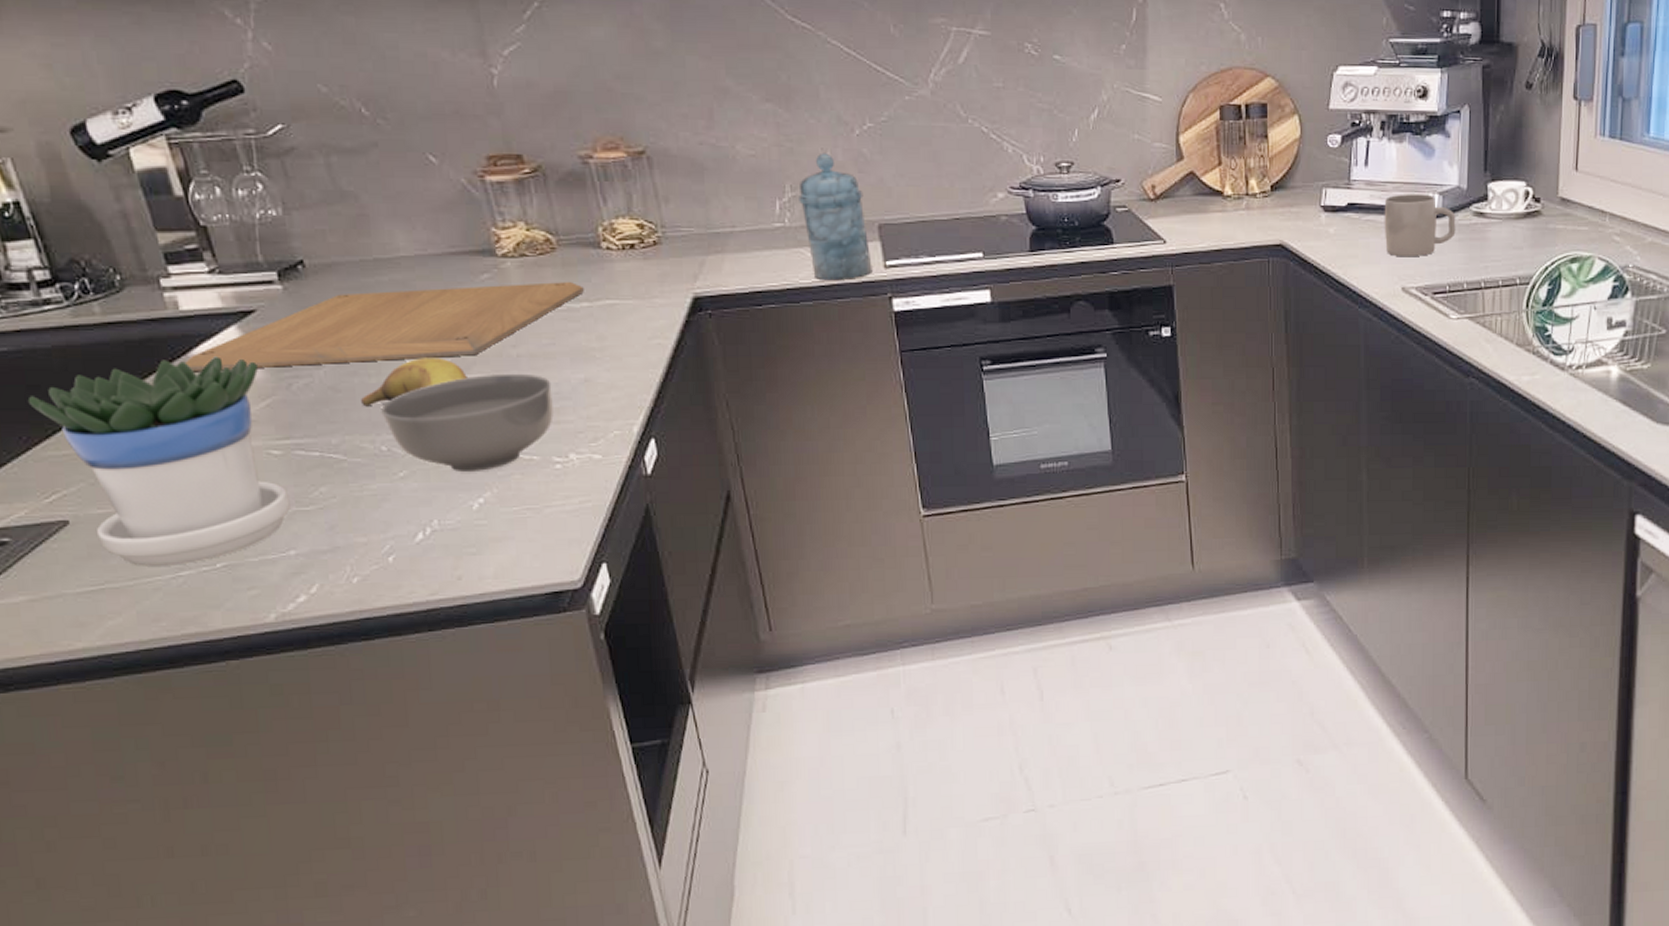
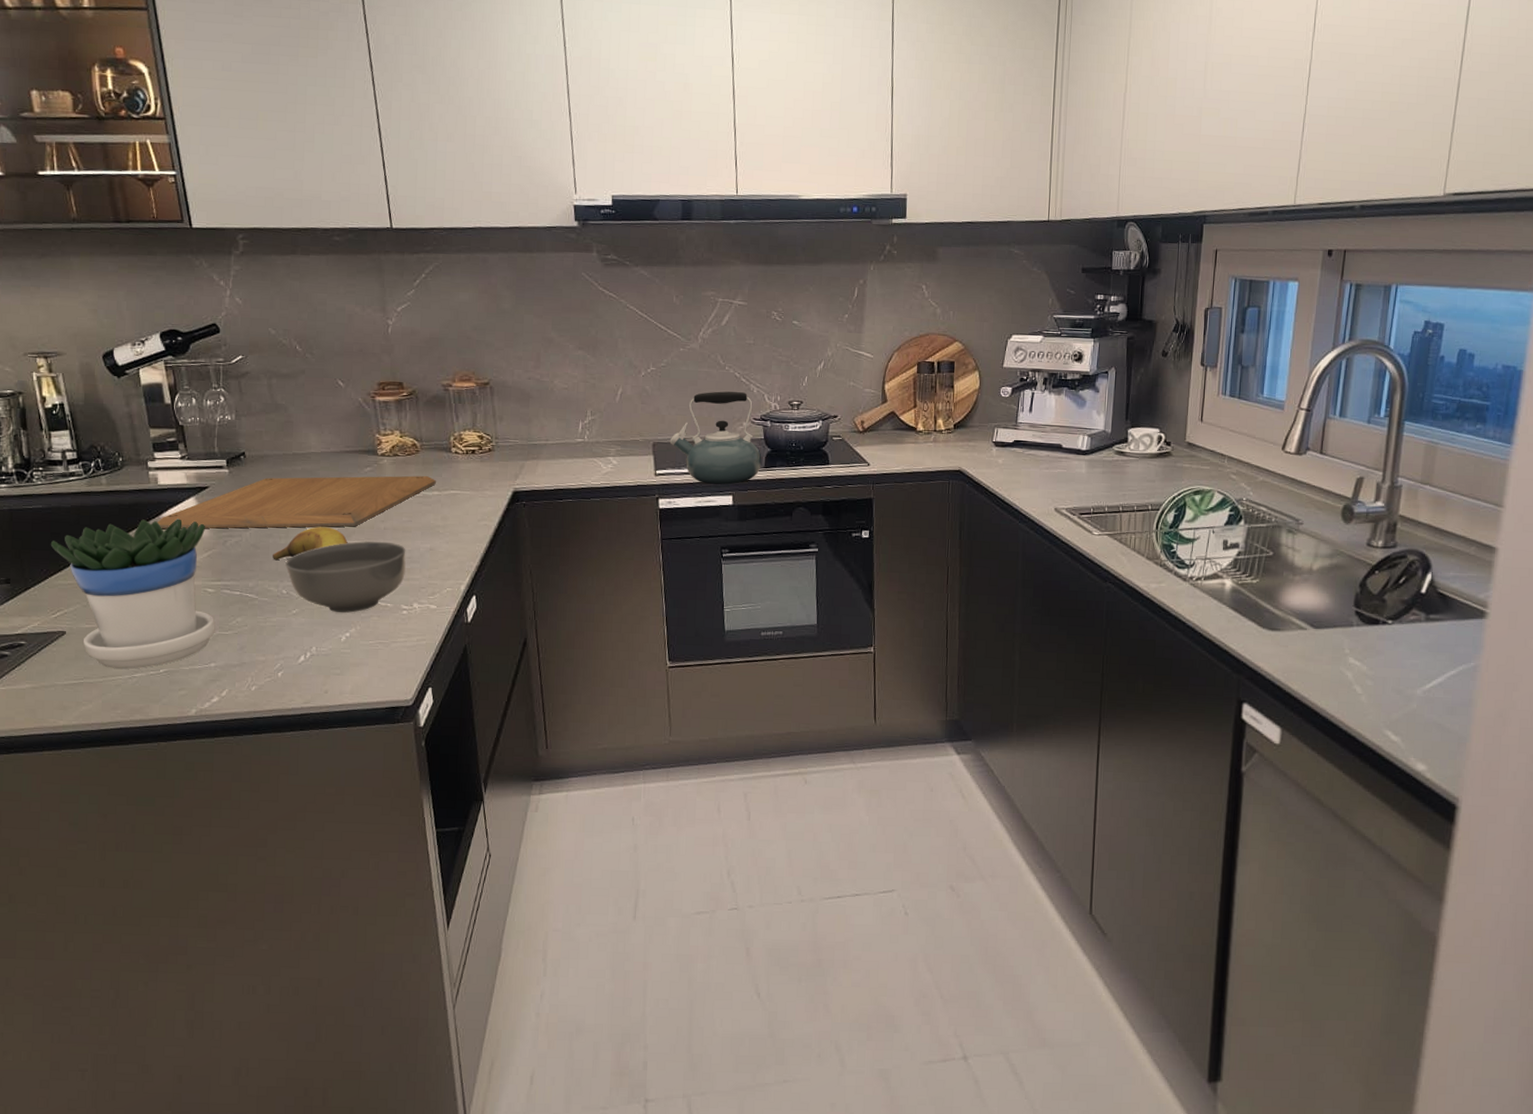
canister: present [797,153,873,281] -> none [595,388,646,483]
kettle: none [900,152,1025,277] -> present [669,391,762,485]
mug: present [1384,194,1456,257] -> none [1042,434,1101,485]

